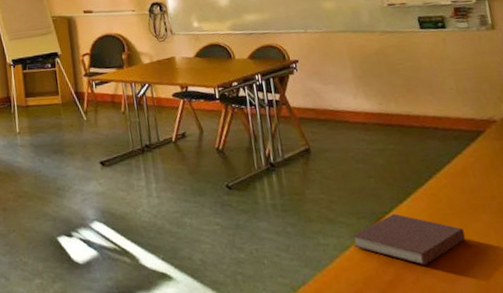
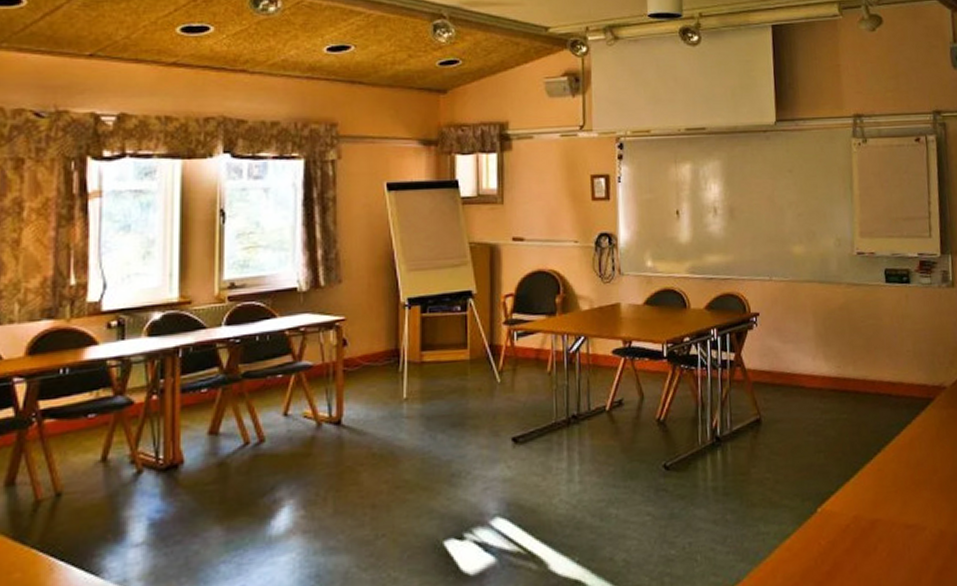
notebook: present [351,213,465,265] -> none [794,493,905,551]

